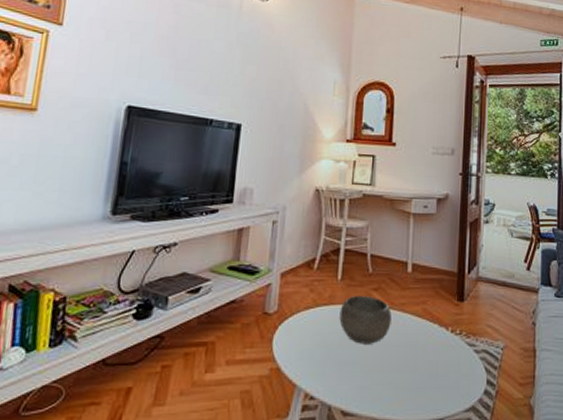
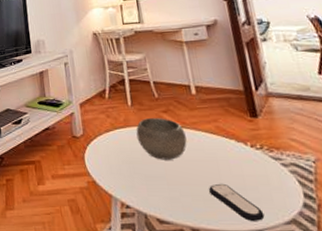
remote control: none [402,370,448,411] -> present [209,183,265,222]

